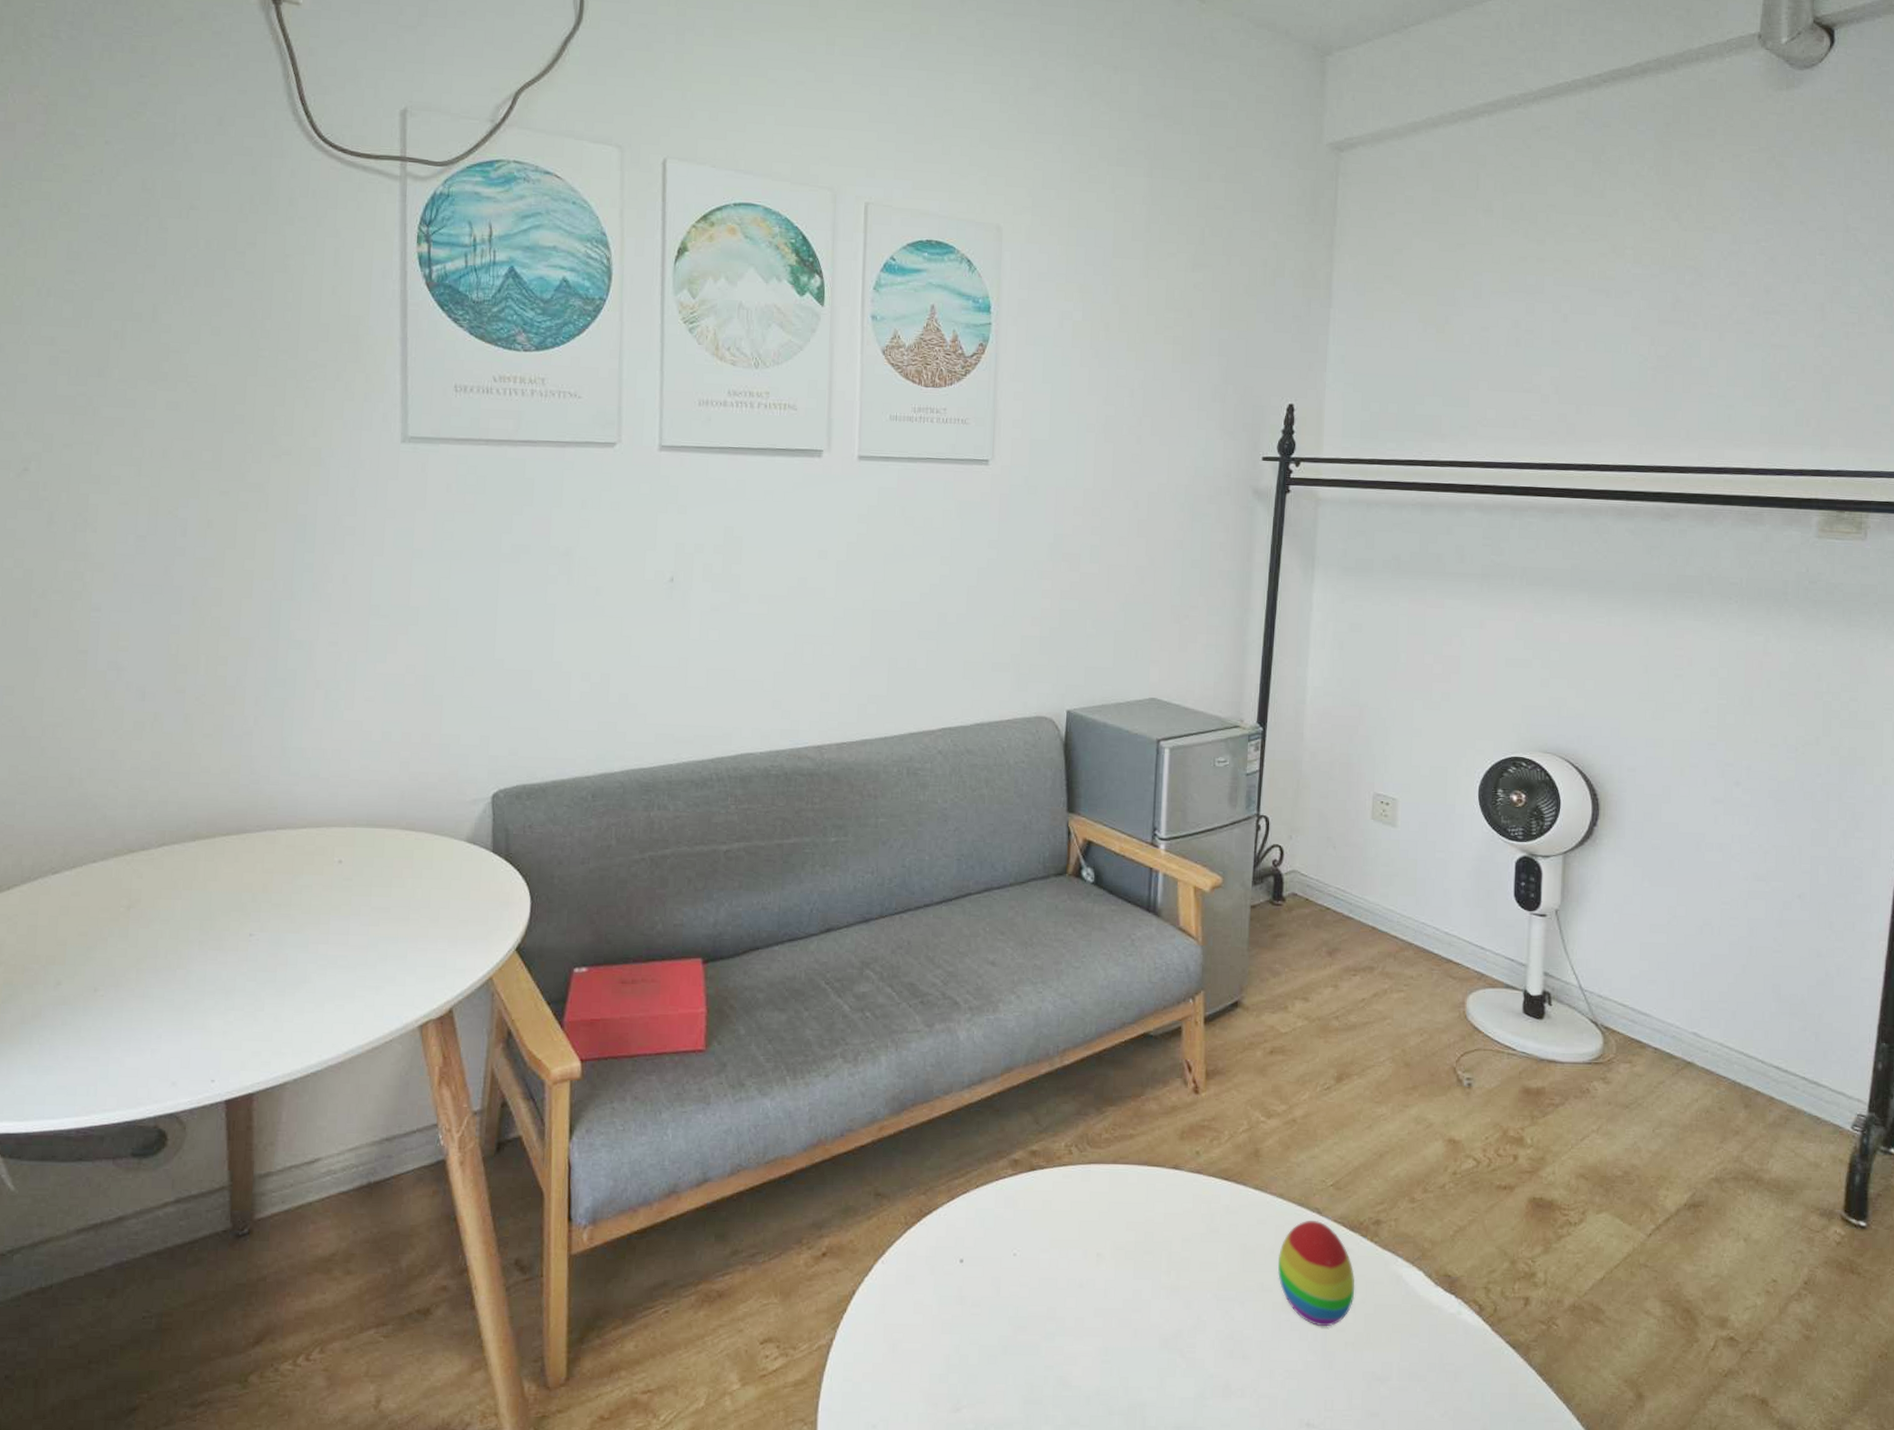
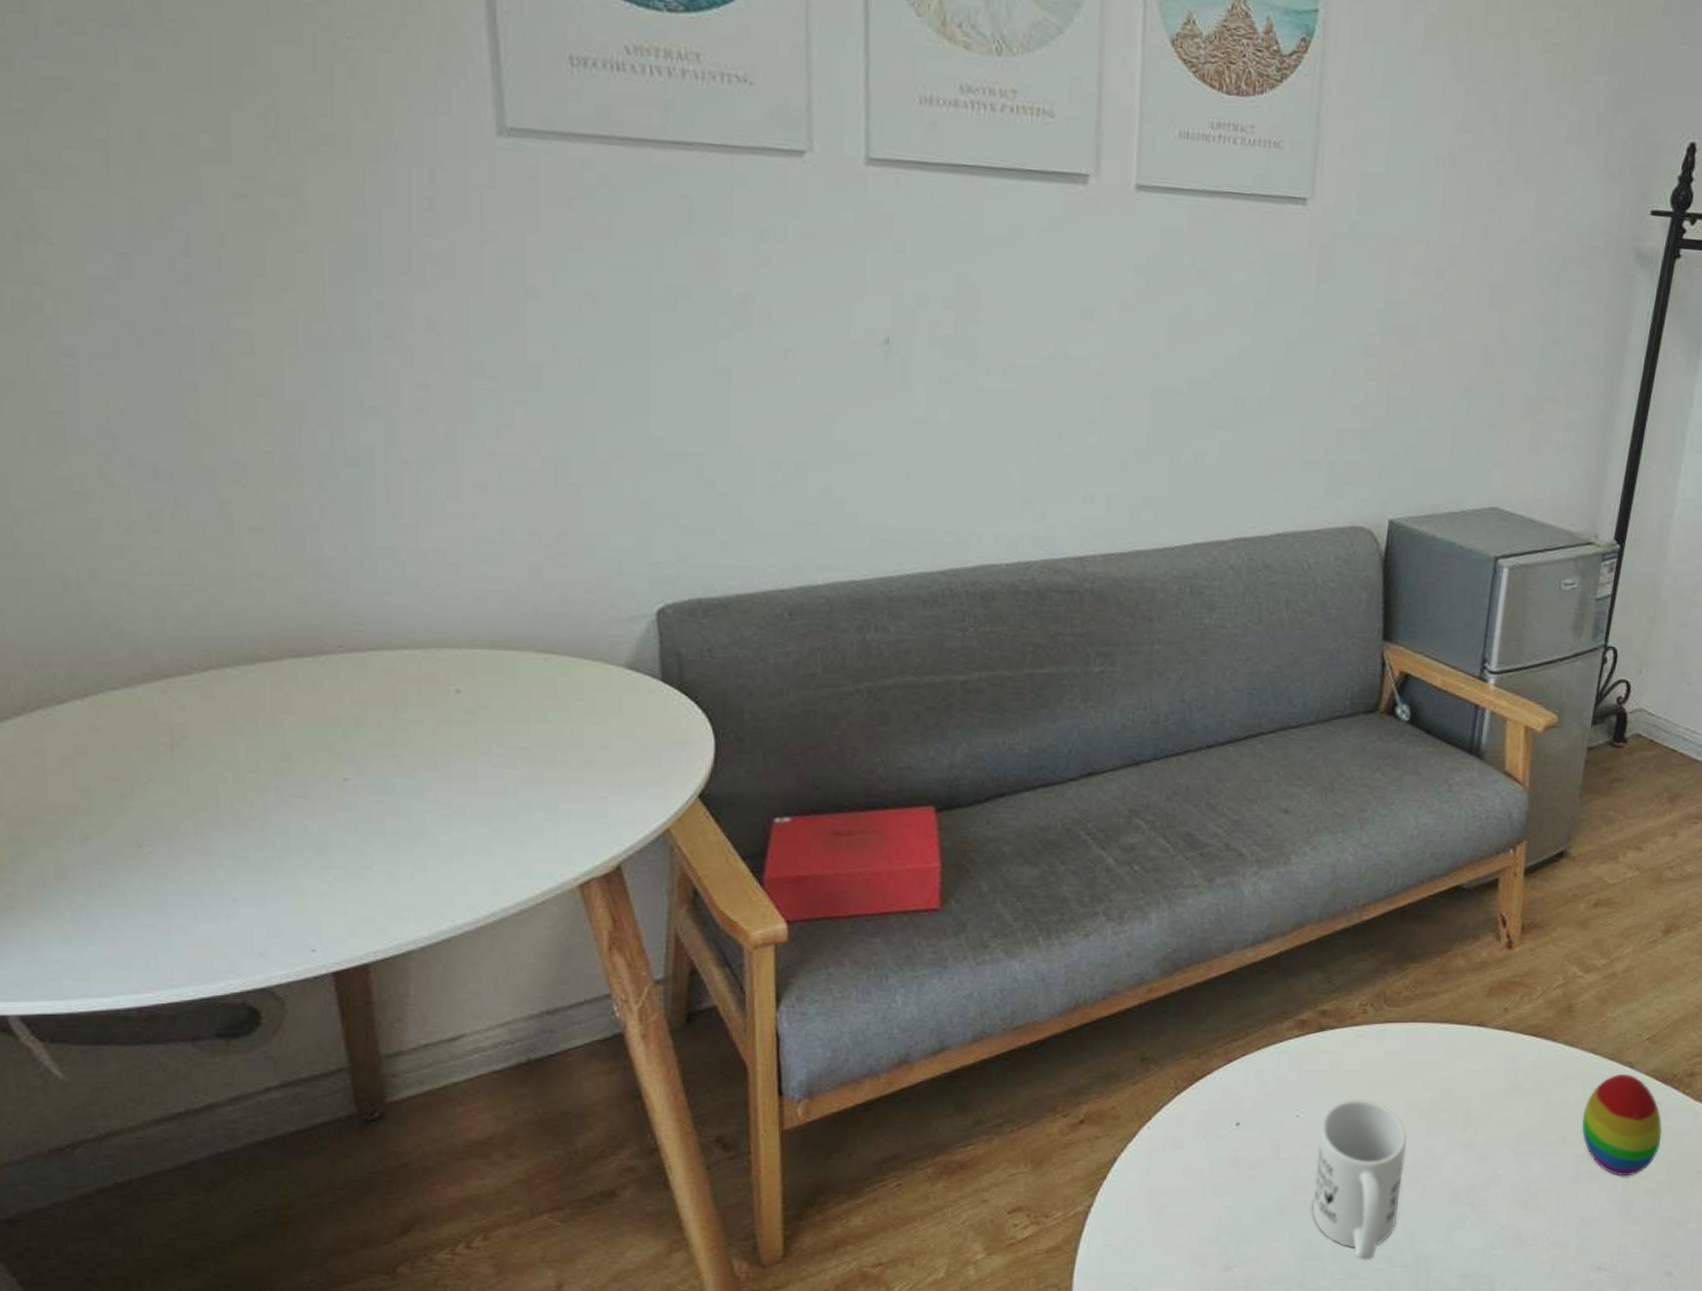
mug: none [1032,1238,1116,1407] -> present [1311,1098,1407,1261]

